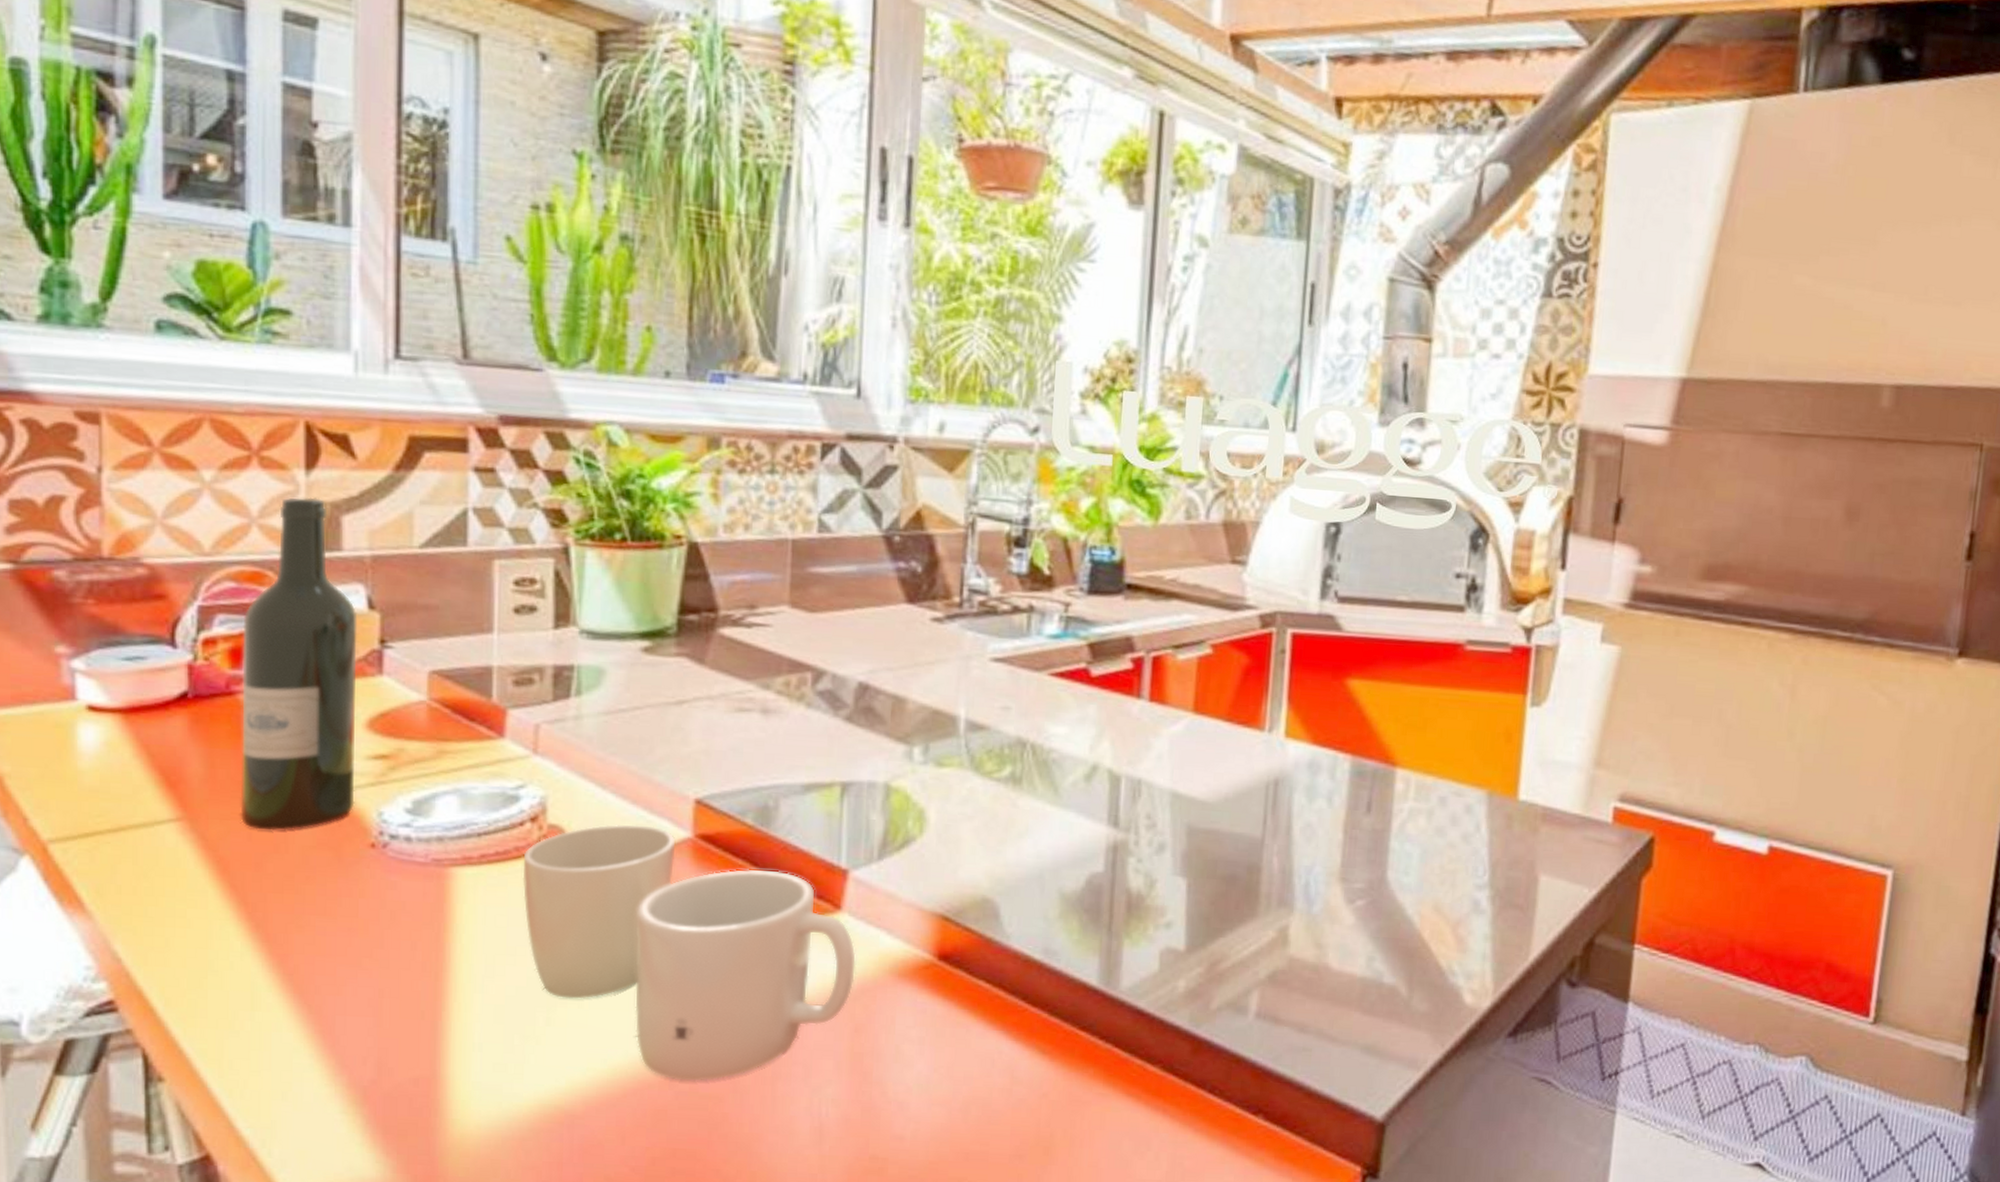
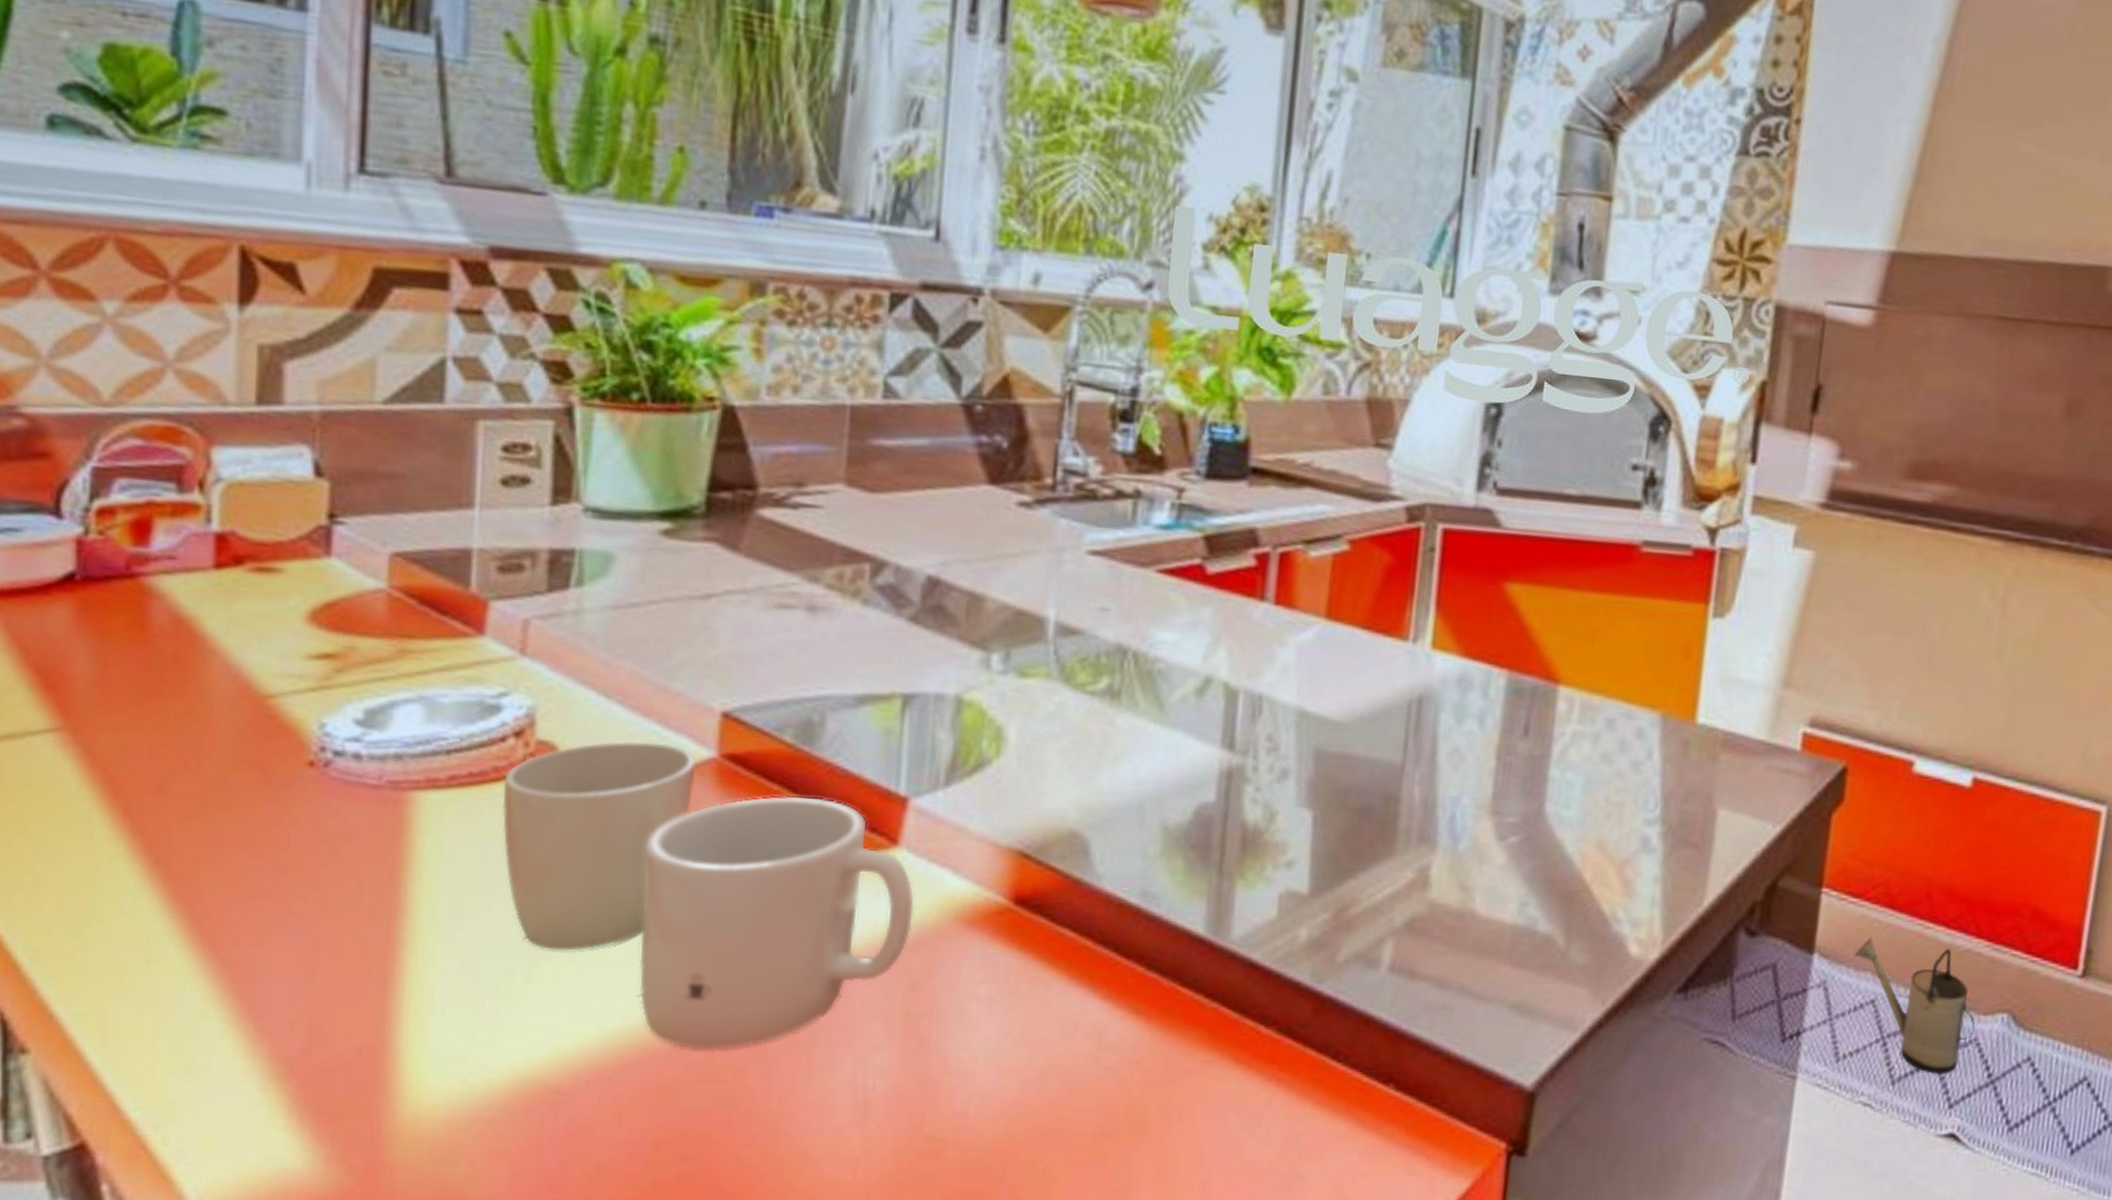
wine bottle: present [240,497,358,831] -> none [139,337,301,745]
watering can: none [1664,987,1776,1111] -> present [1853,936,1975,1075]

